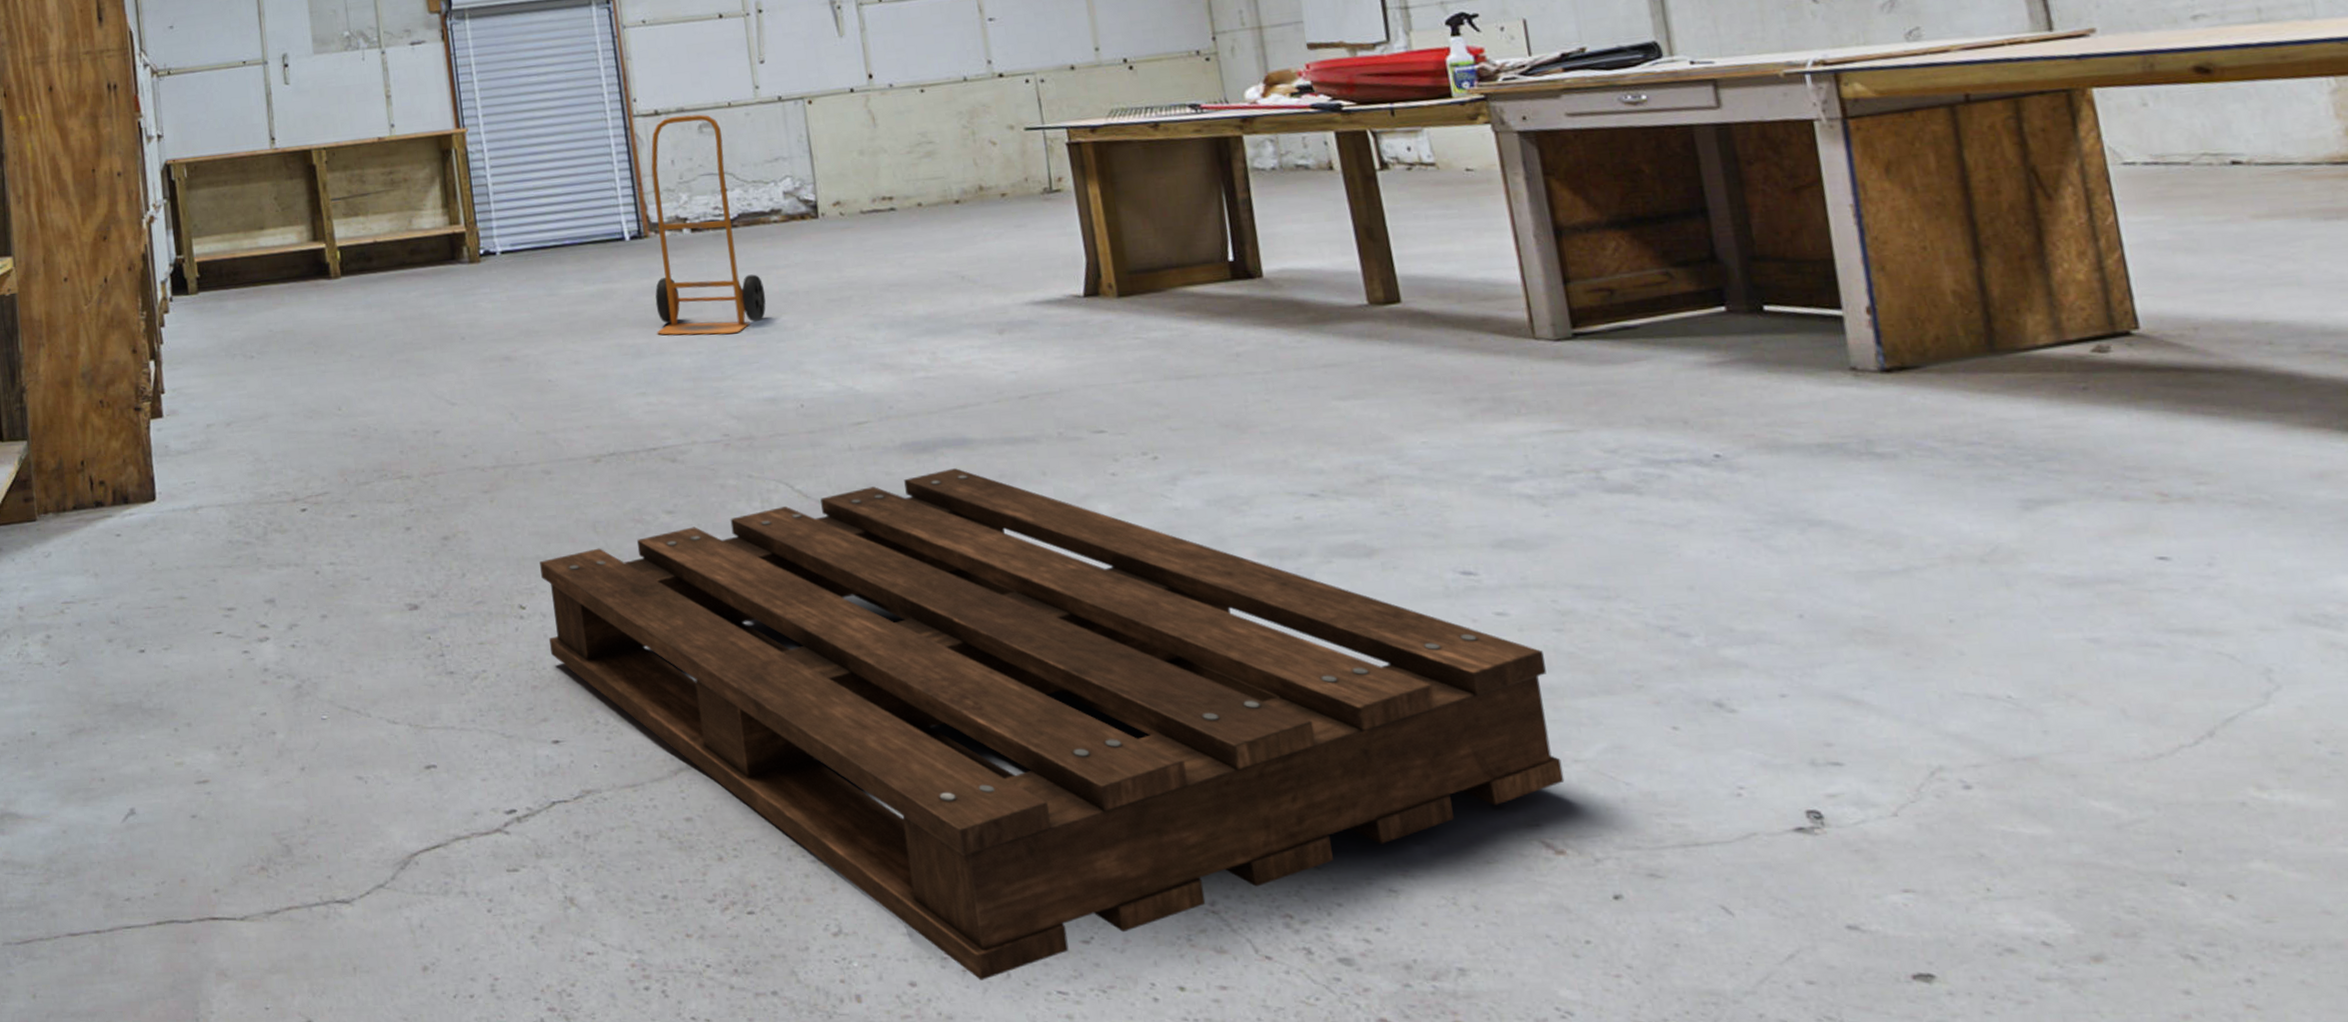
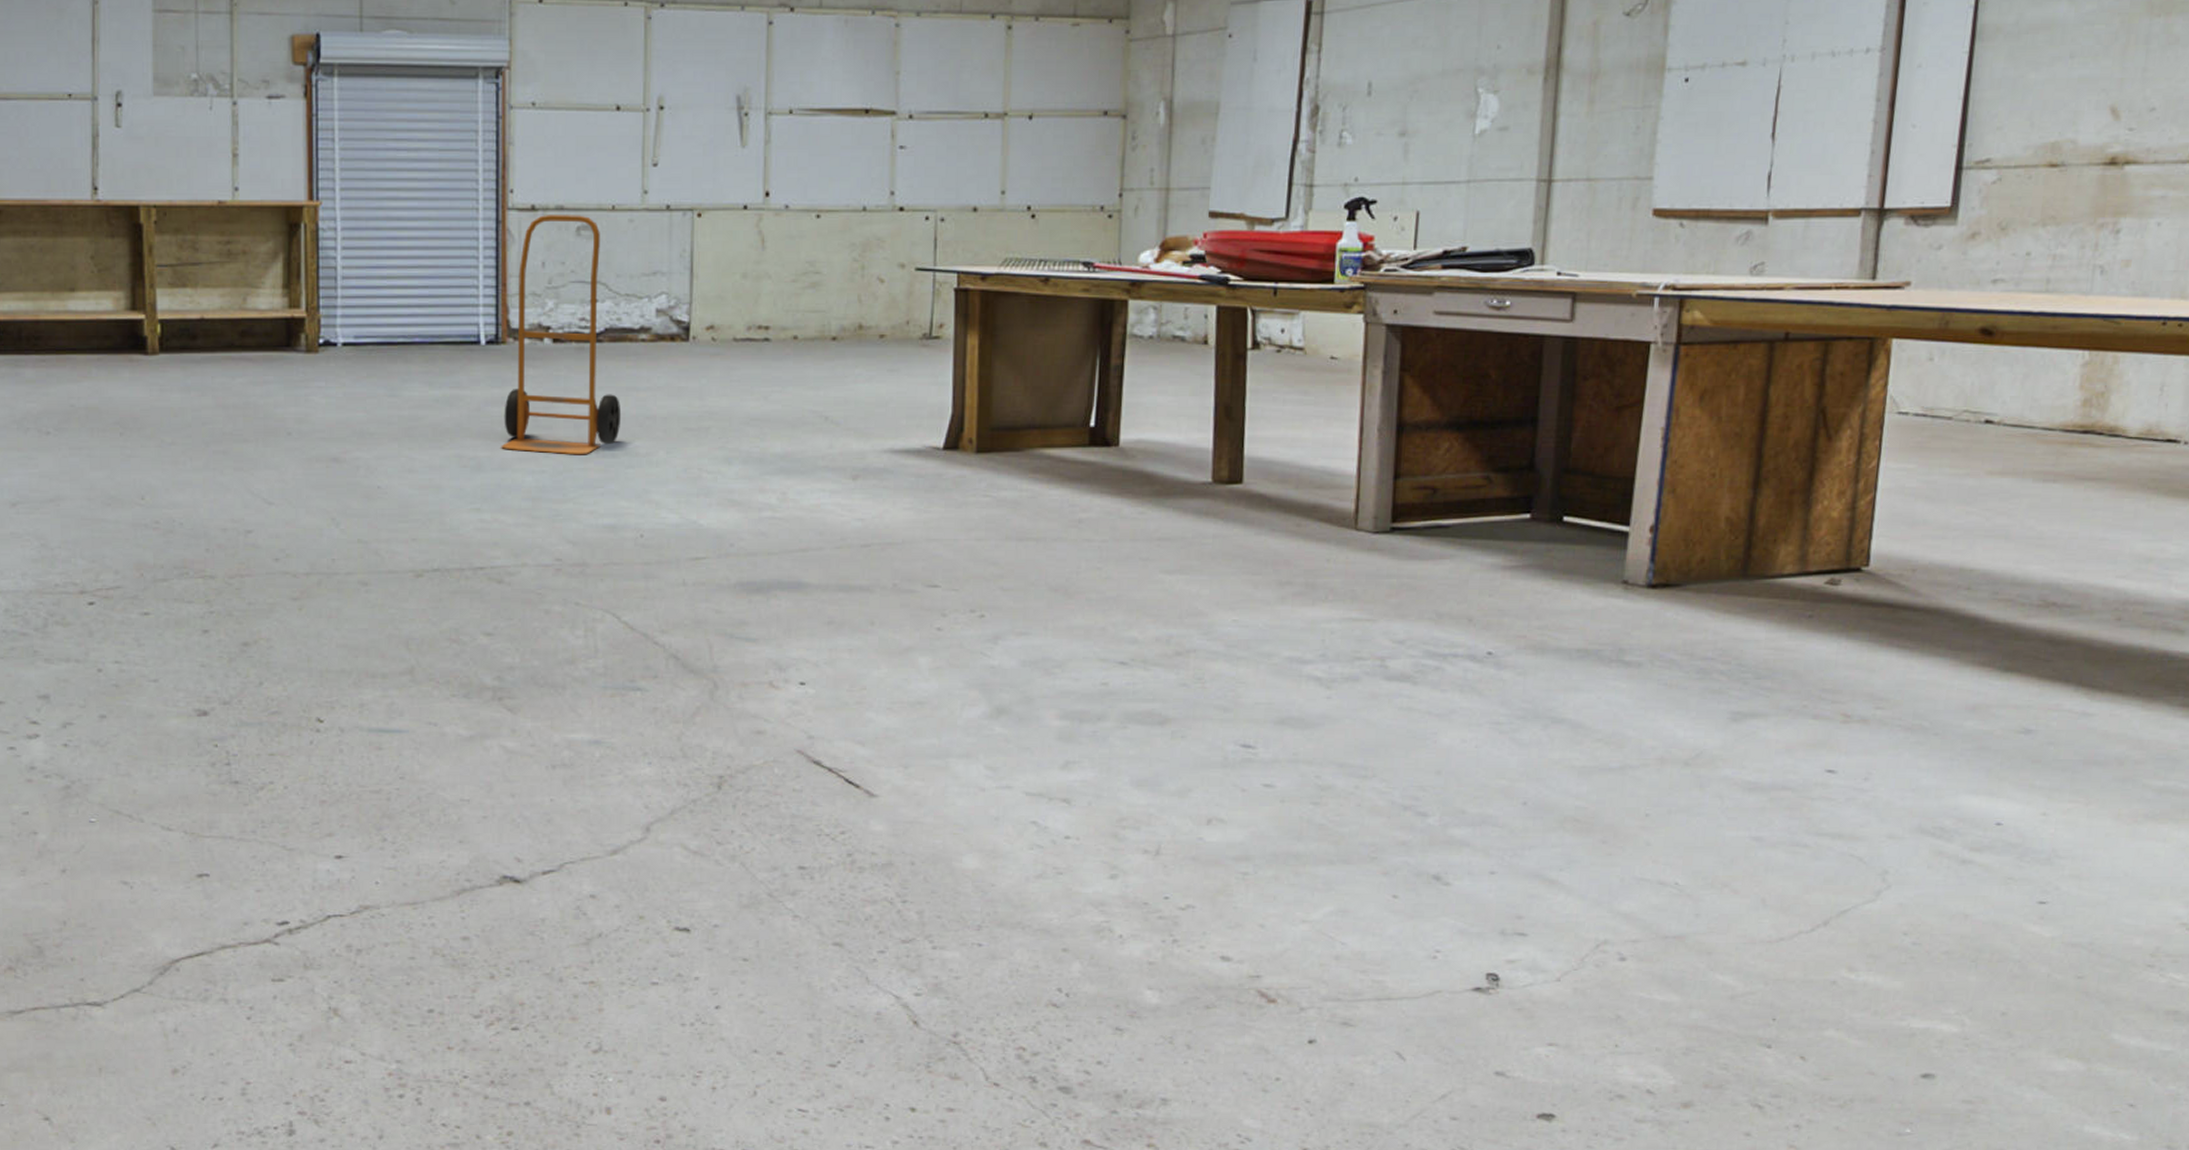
pallet: present [540,468,1565,980] -> none [344,611,1297,1097]

